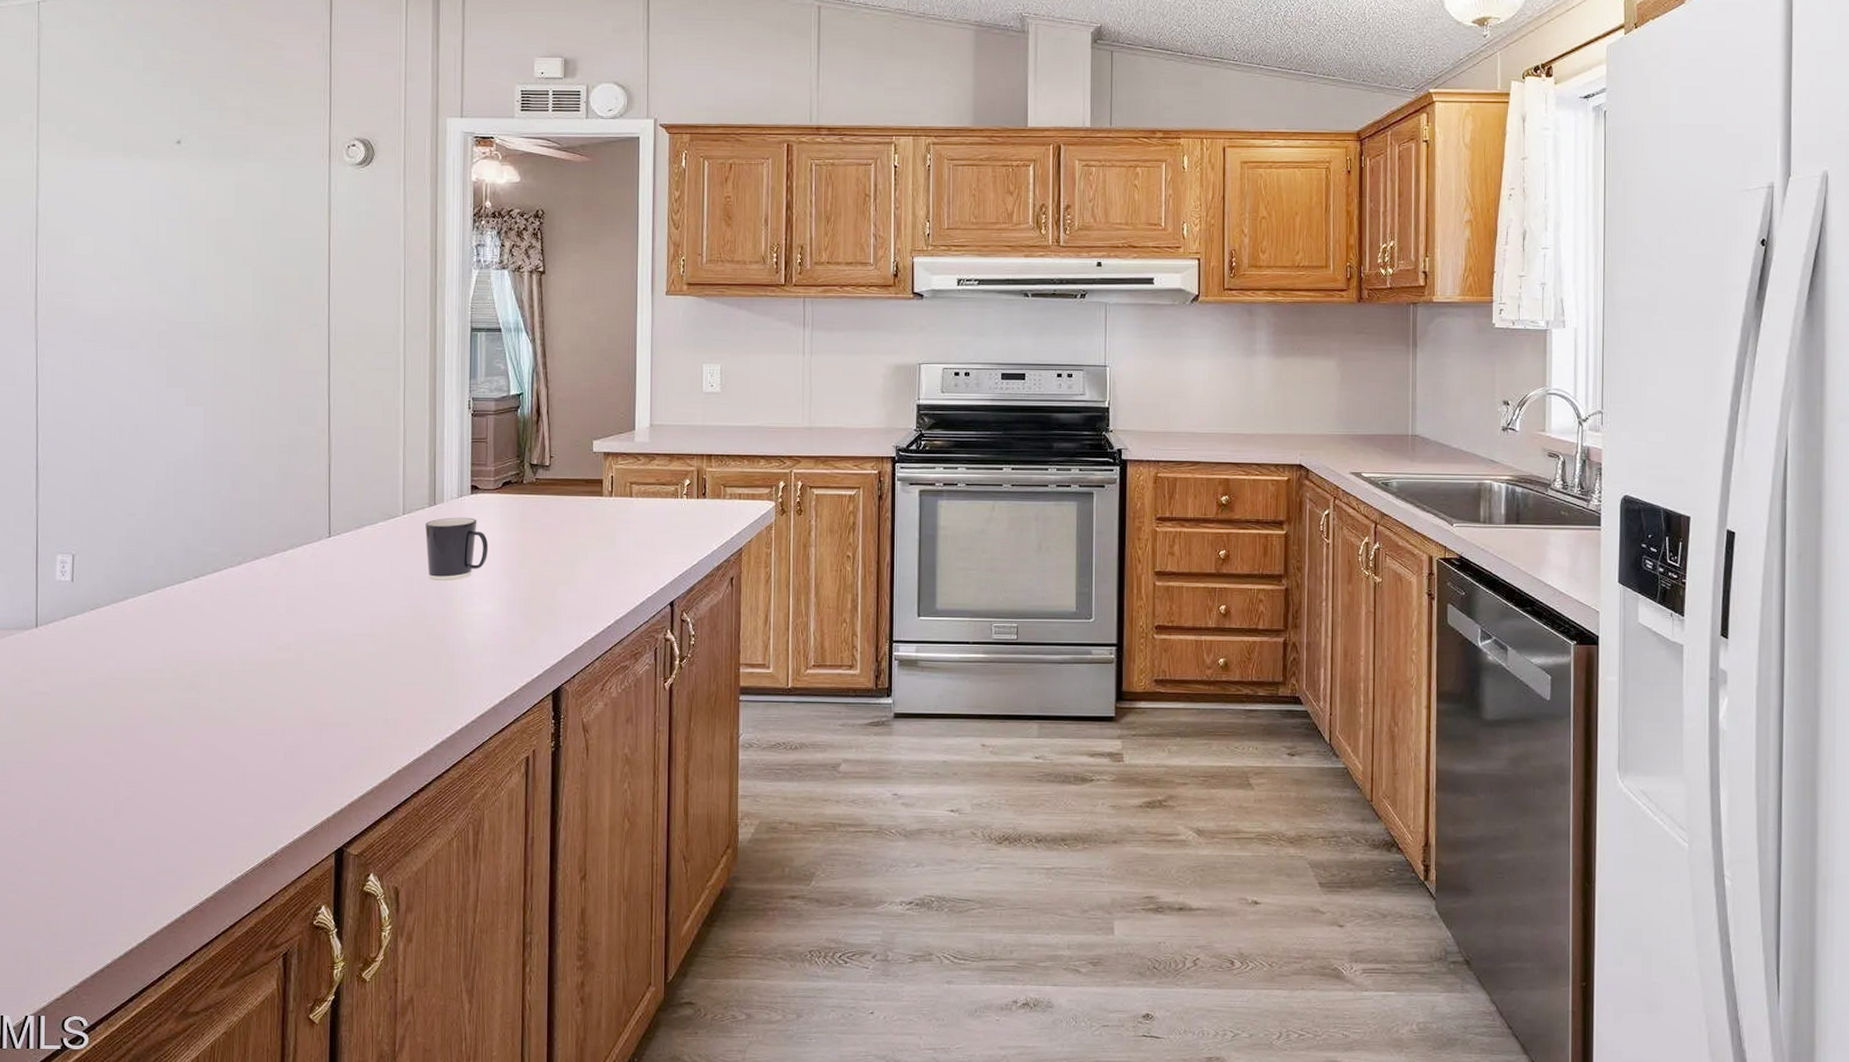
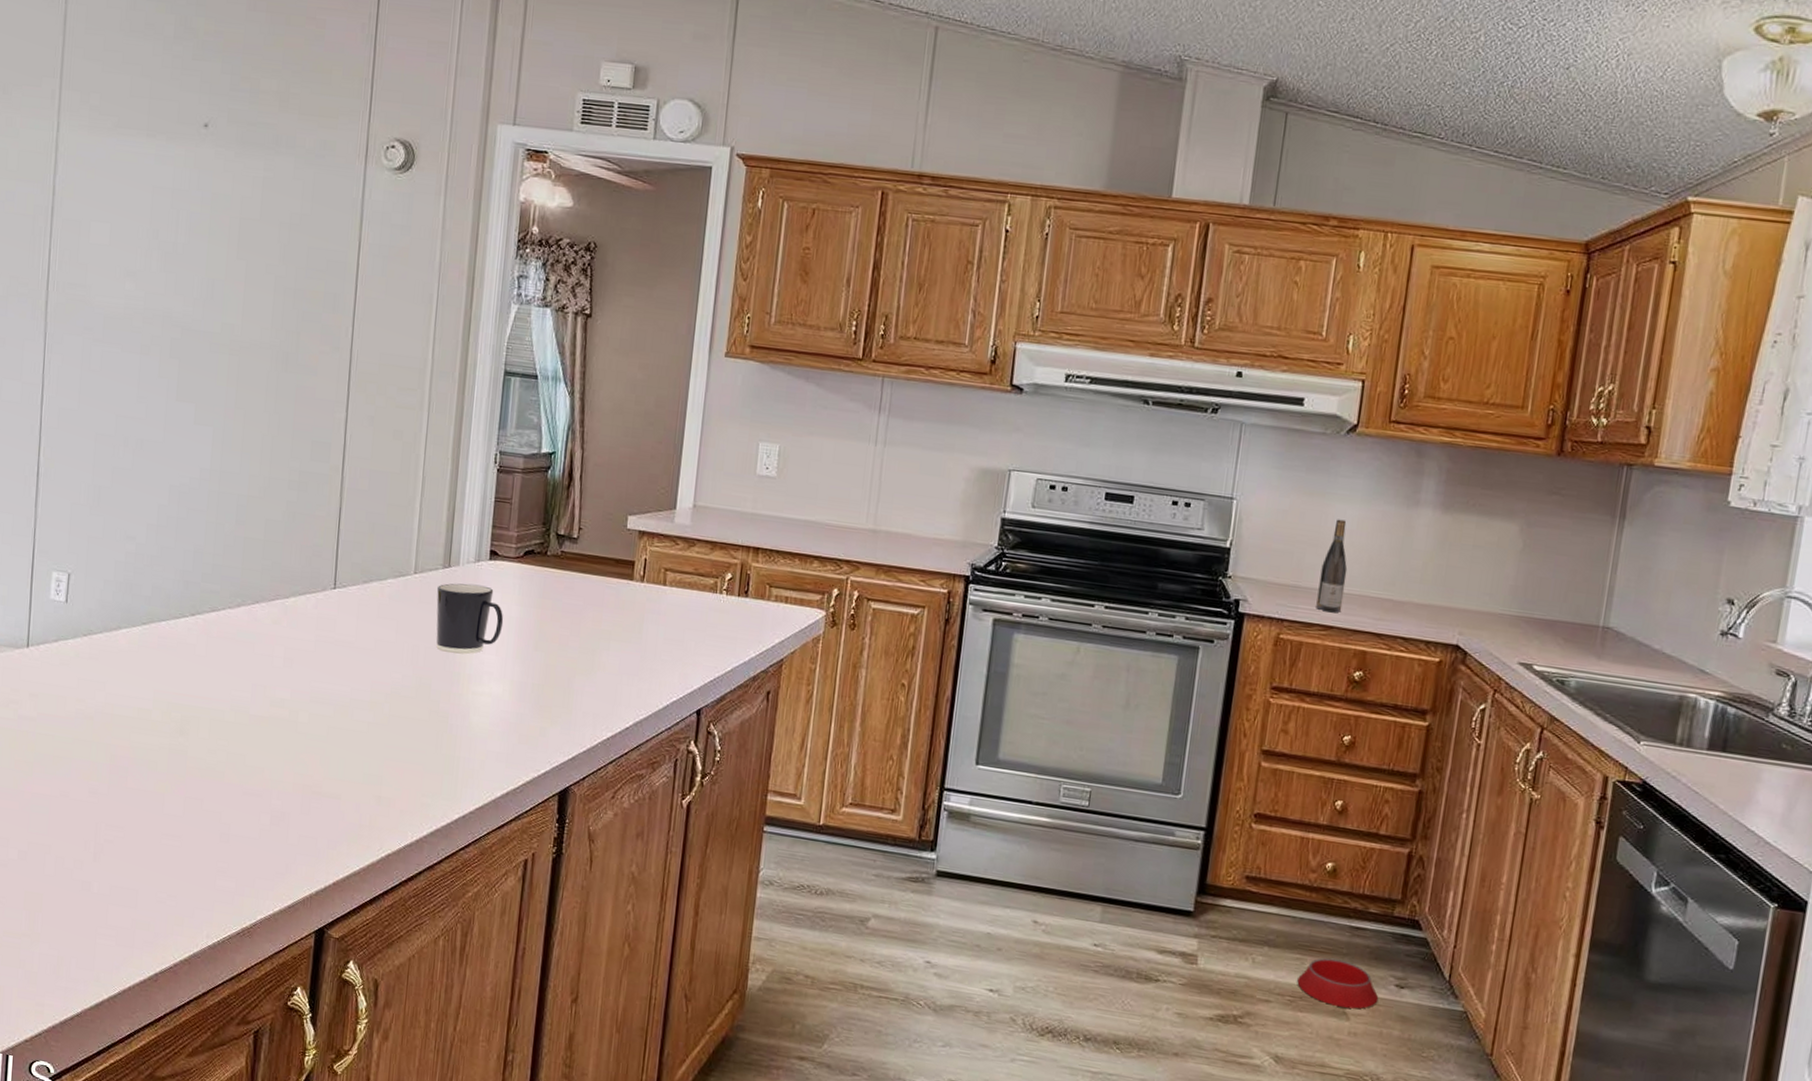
wine bottle: none [1184,373,1205,450] -> present [1316,519,1348,613]
pet bowl: none [1207,739,1275,779] -> present [1297,958,1379,1009]

